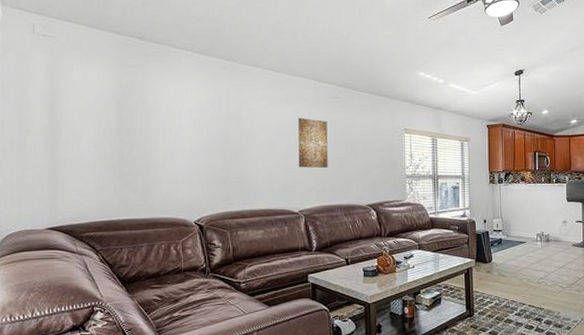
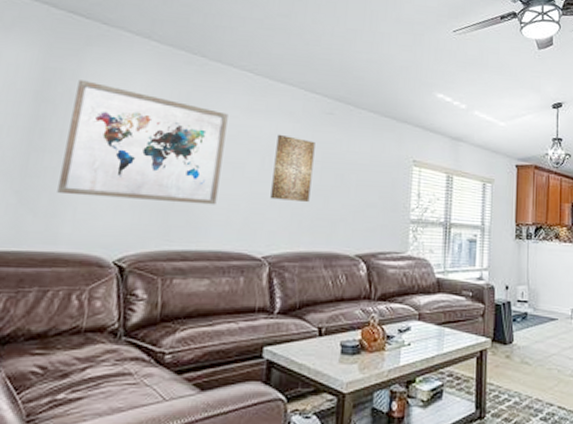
wall art: none [146,89,260,176] -> present [57,80,229,205]

